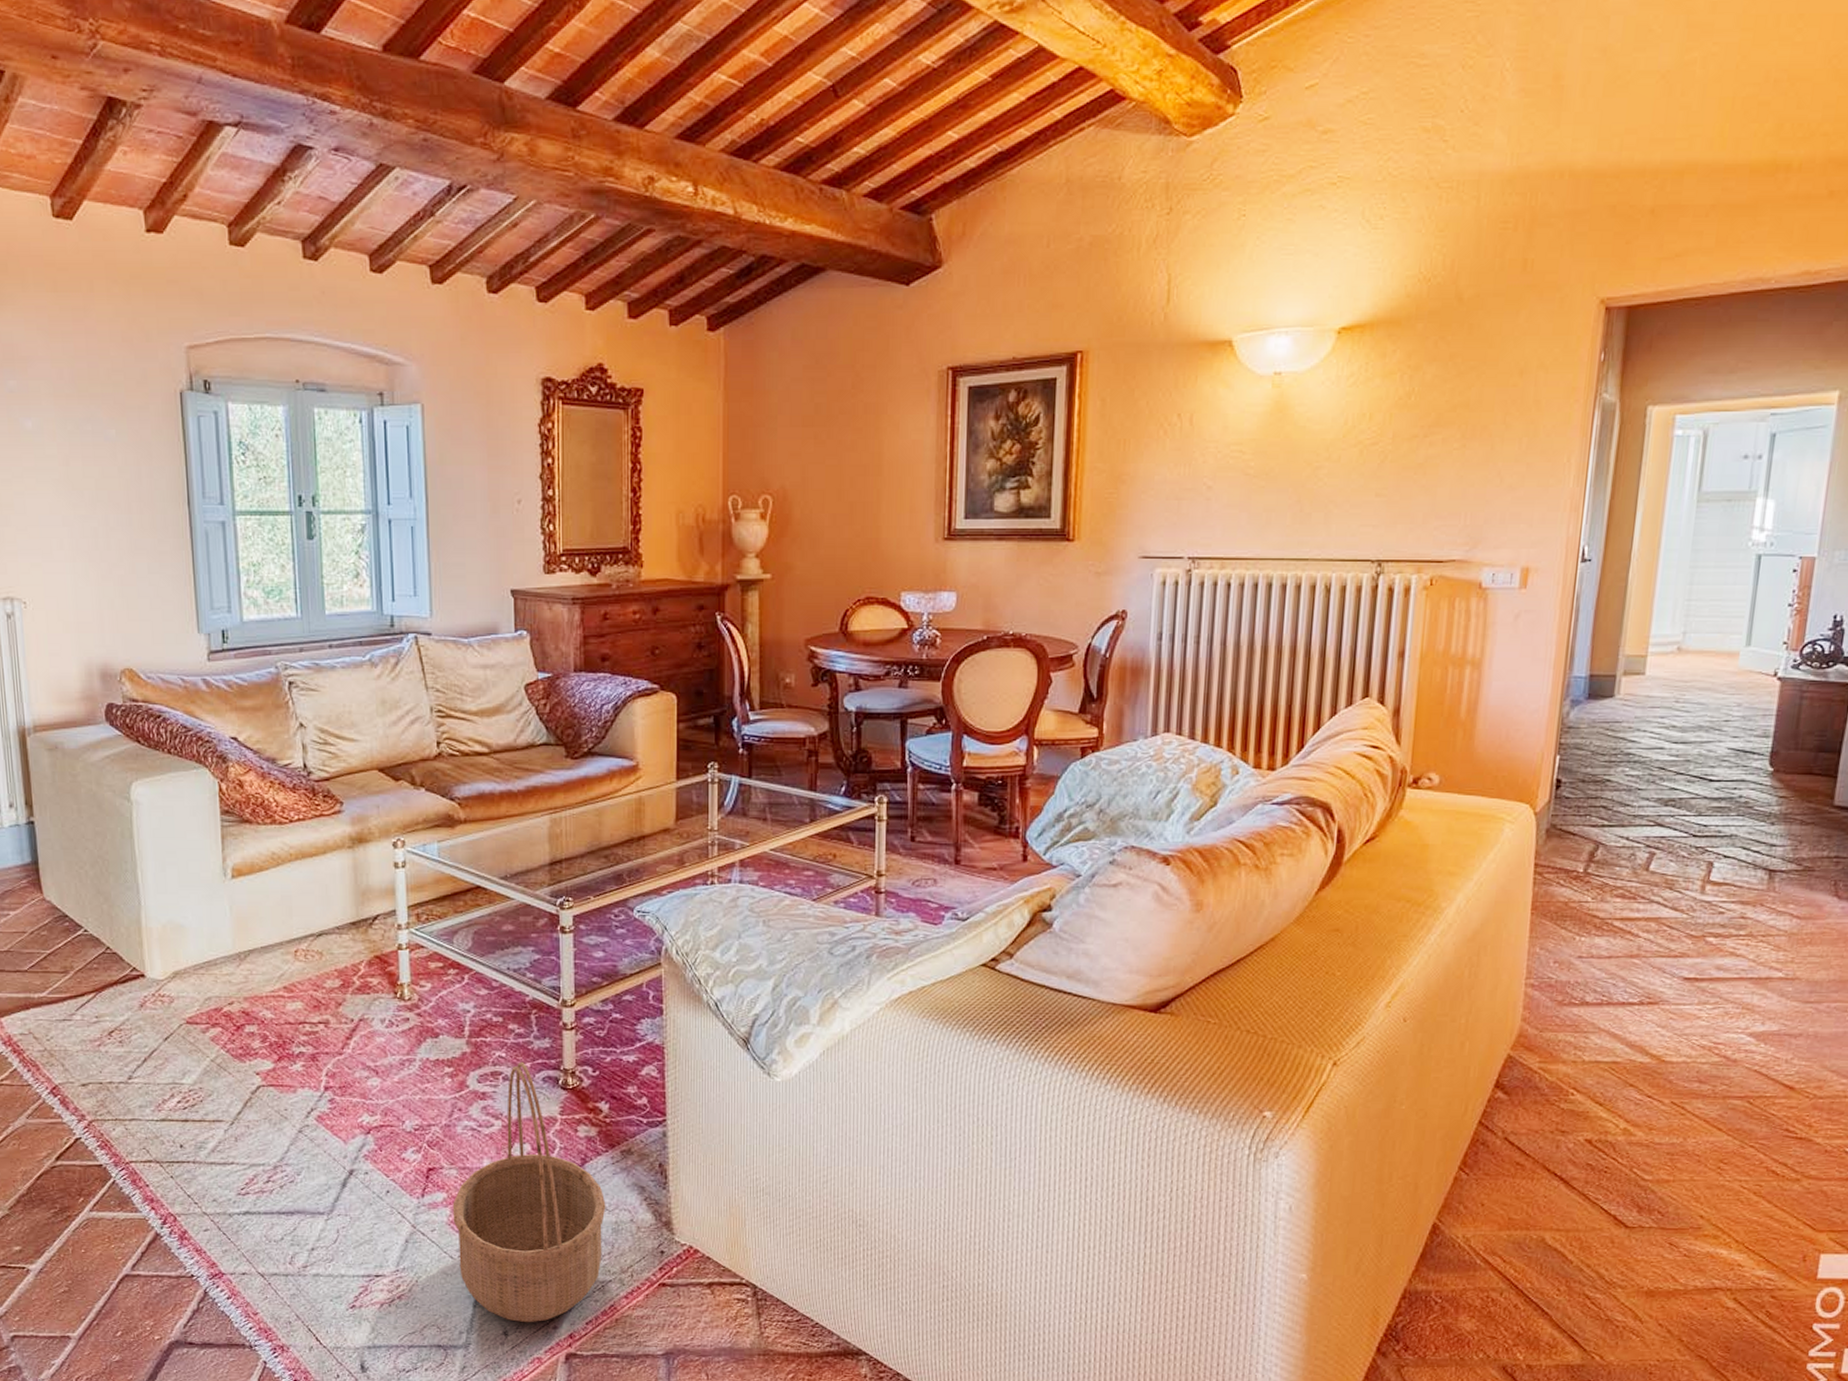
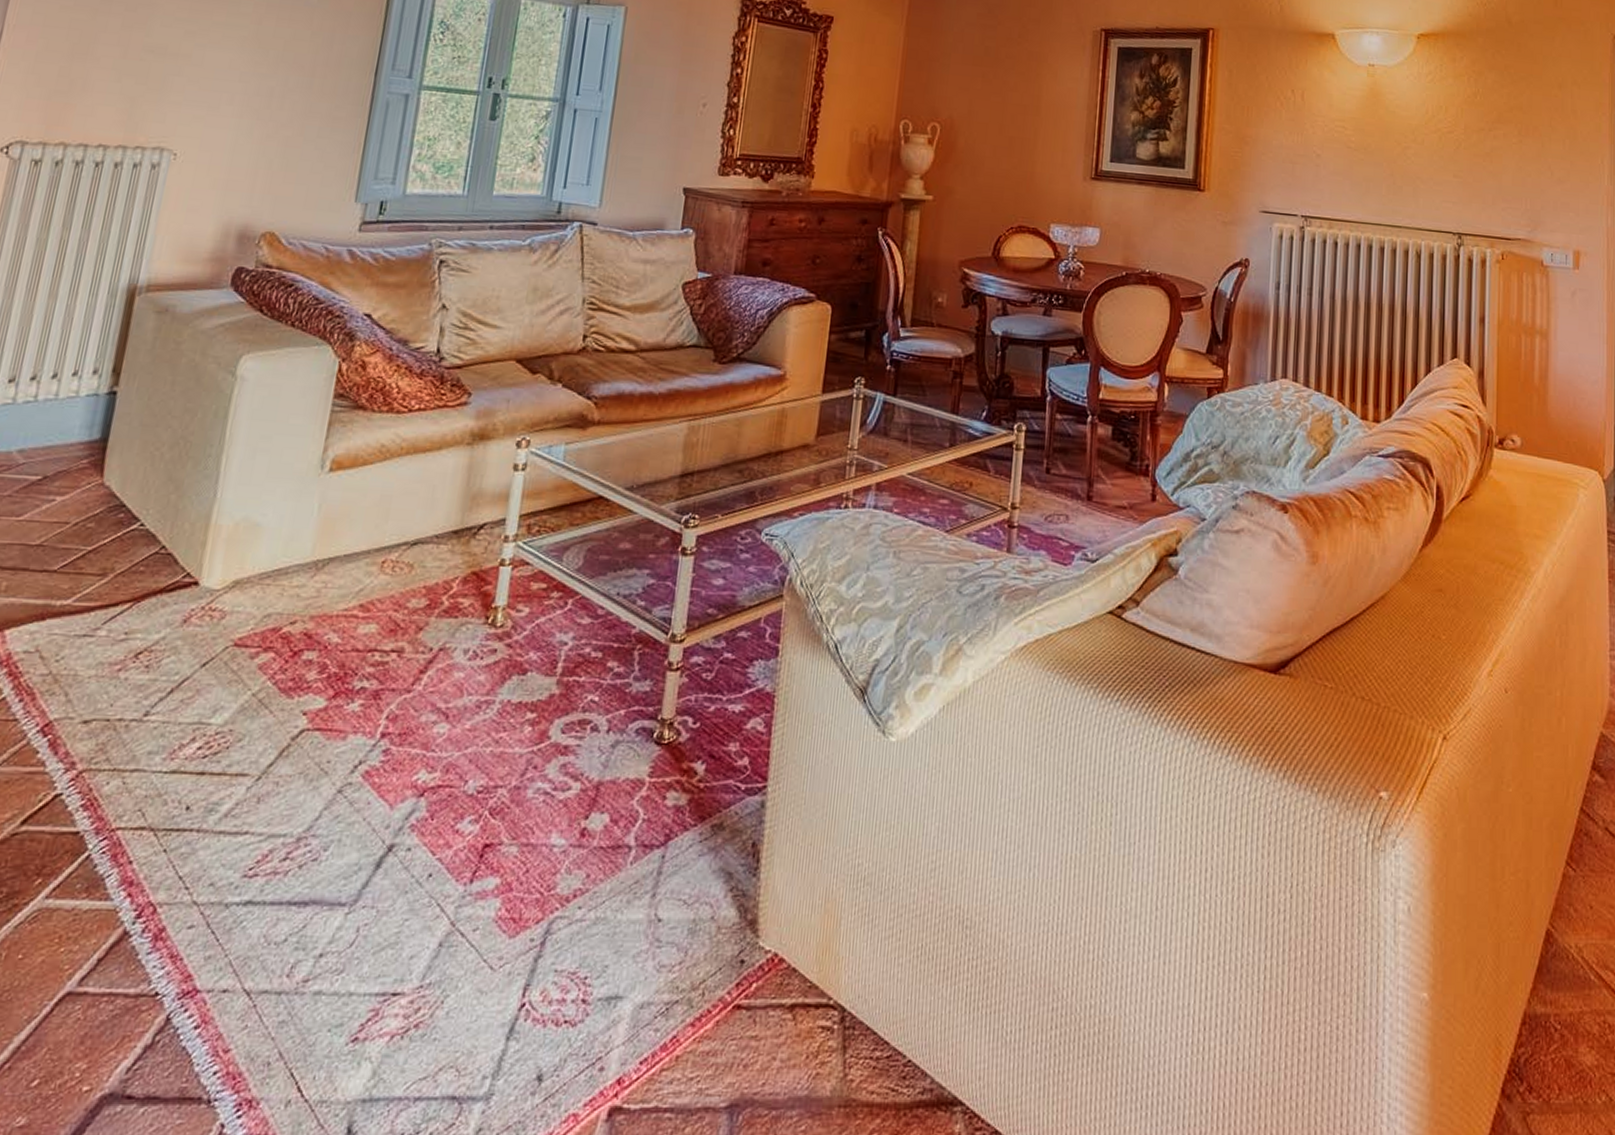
basket: present [452,1061,606,1323] -> none [498,708,686,1063]

